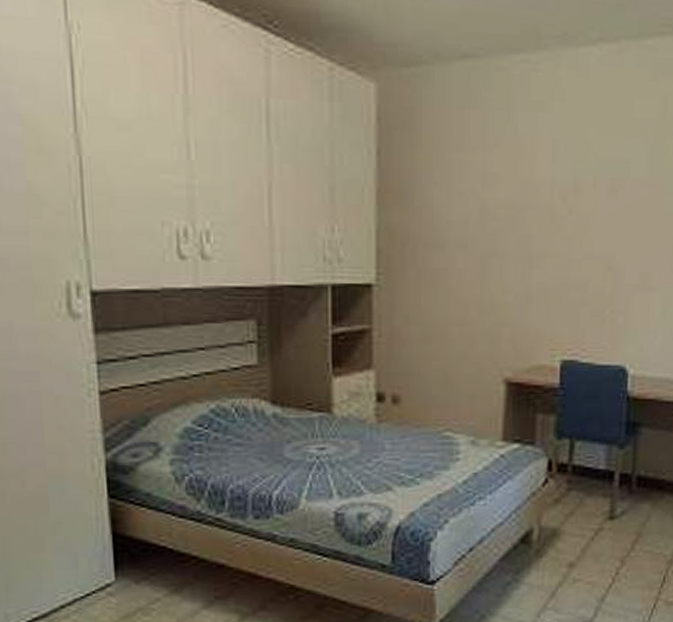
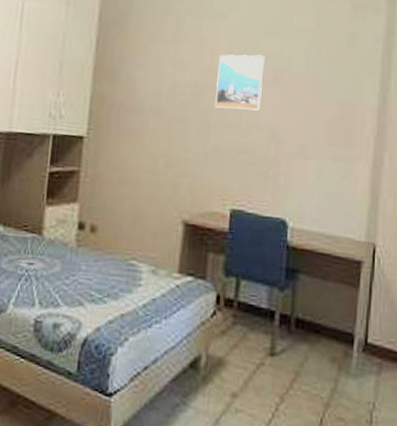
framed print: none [538,160,599,235] -> present [215,54,265,111]

